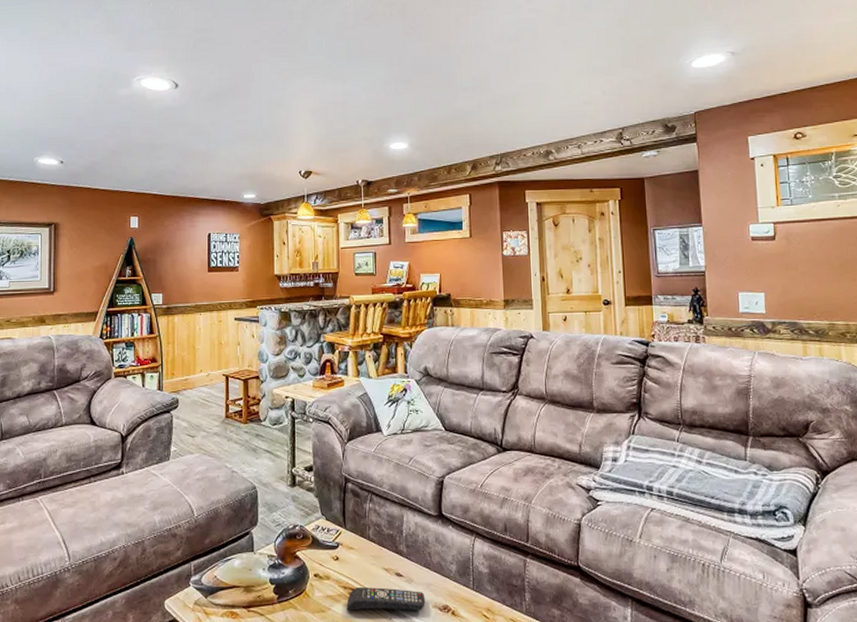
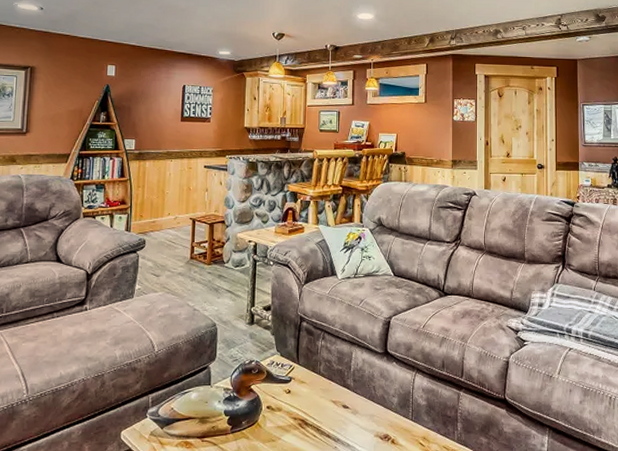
remote control: present [346,587,426,611] -> none [296,418,368,440]

